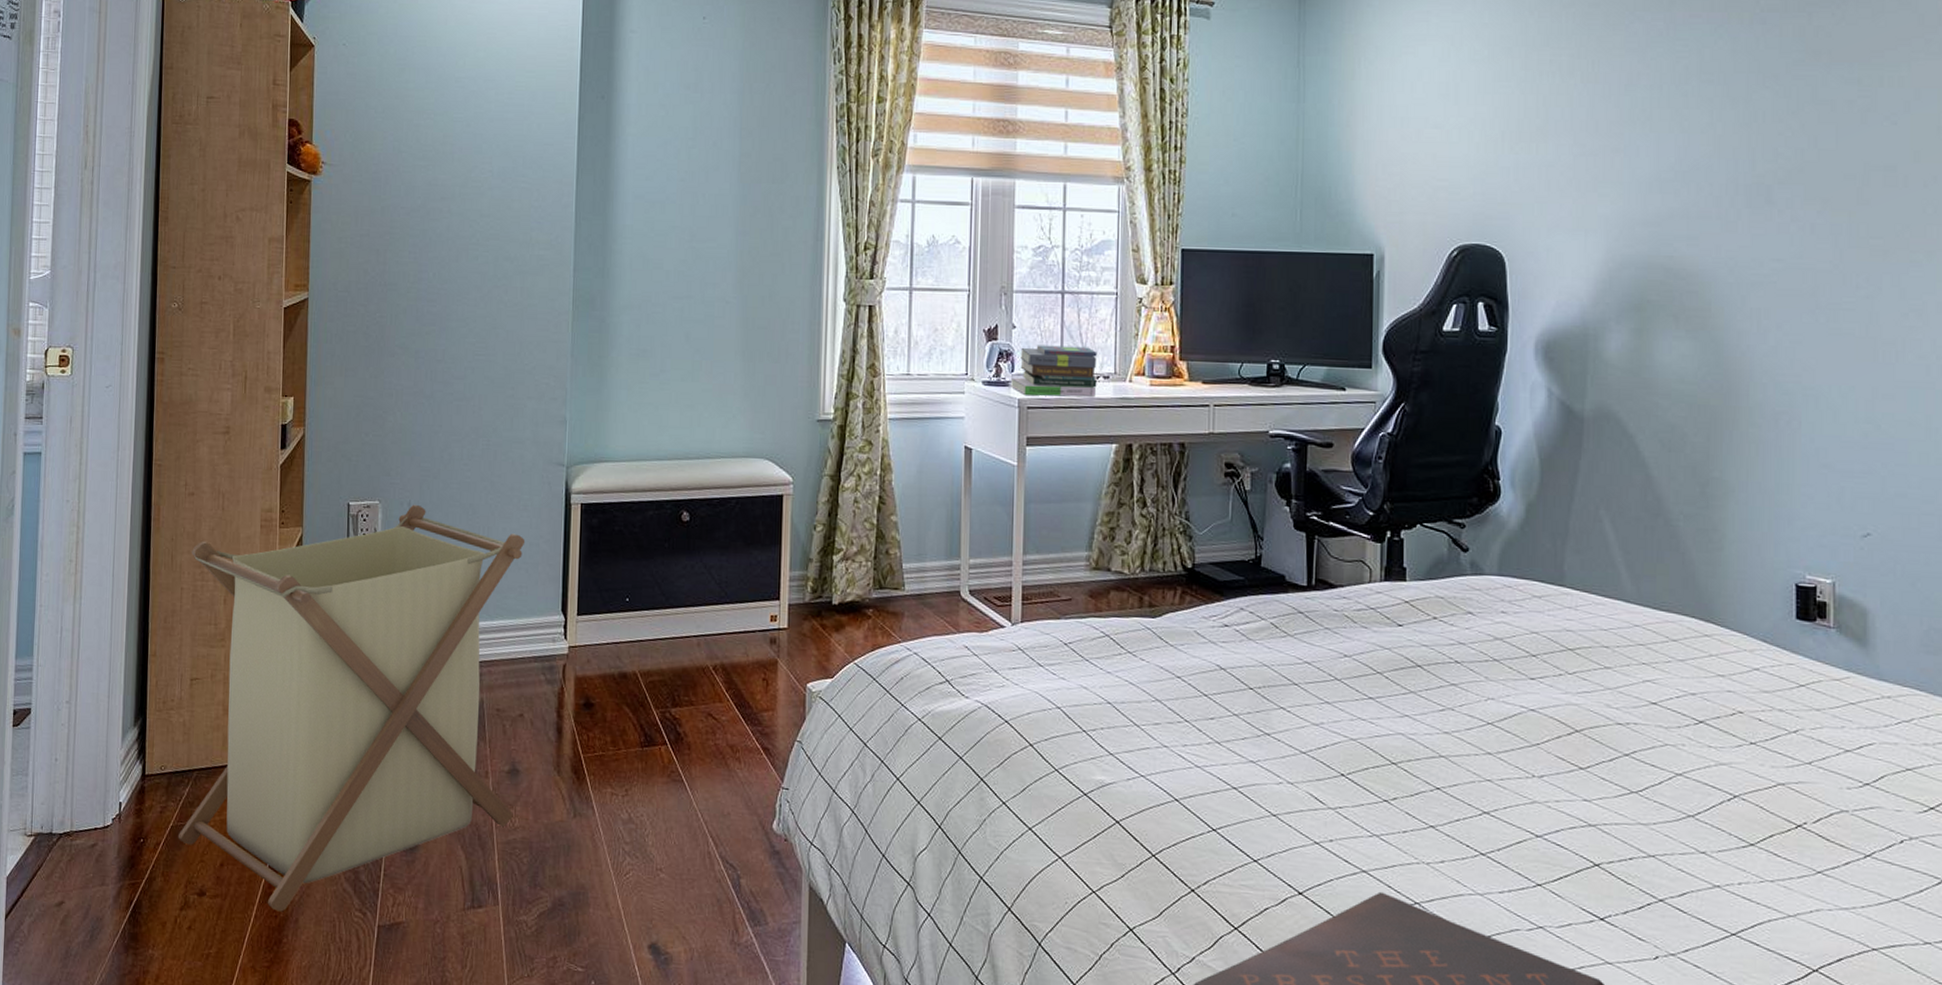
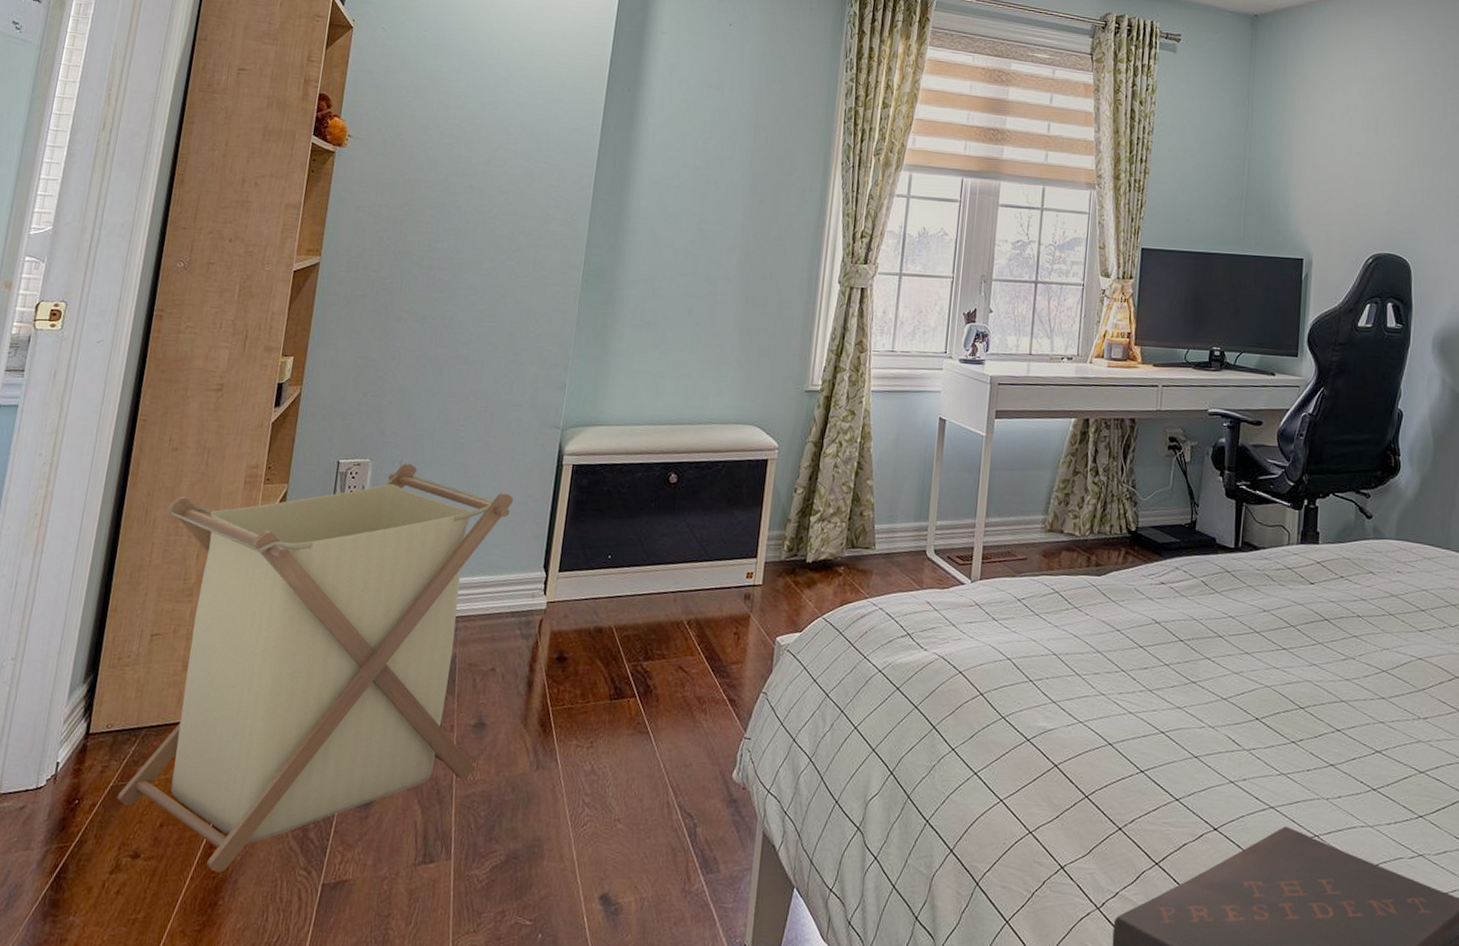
books: present [1010,345,1098,397] -> none [984,328,1064,375]

